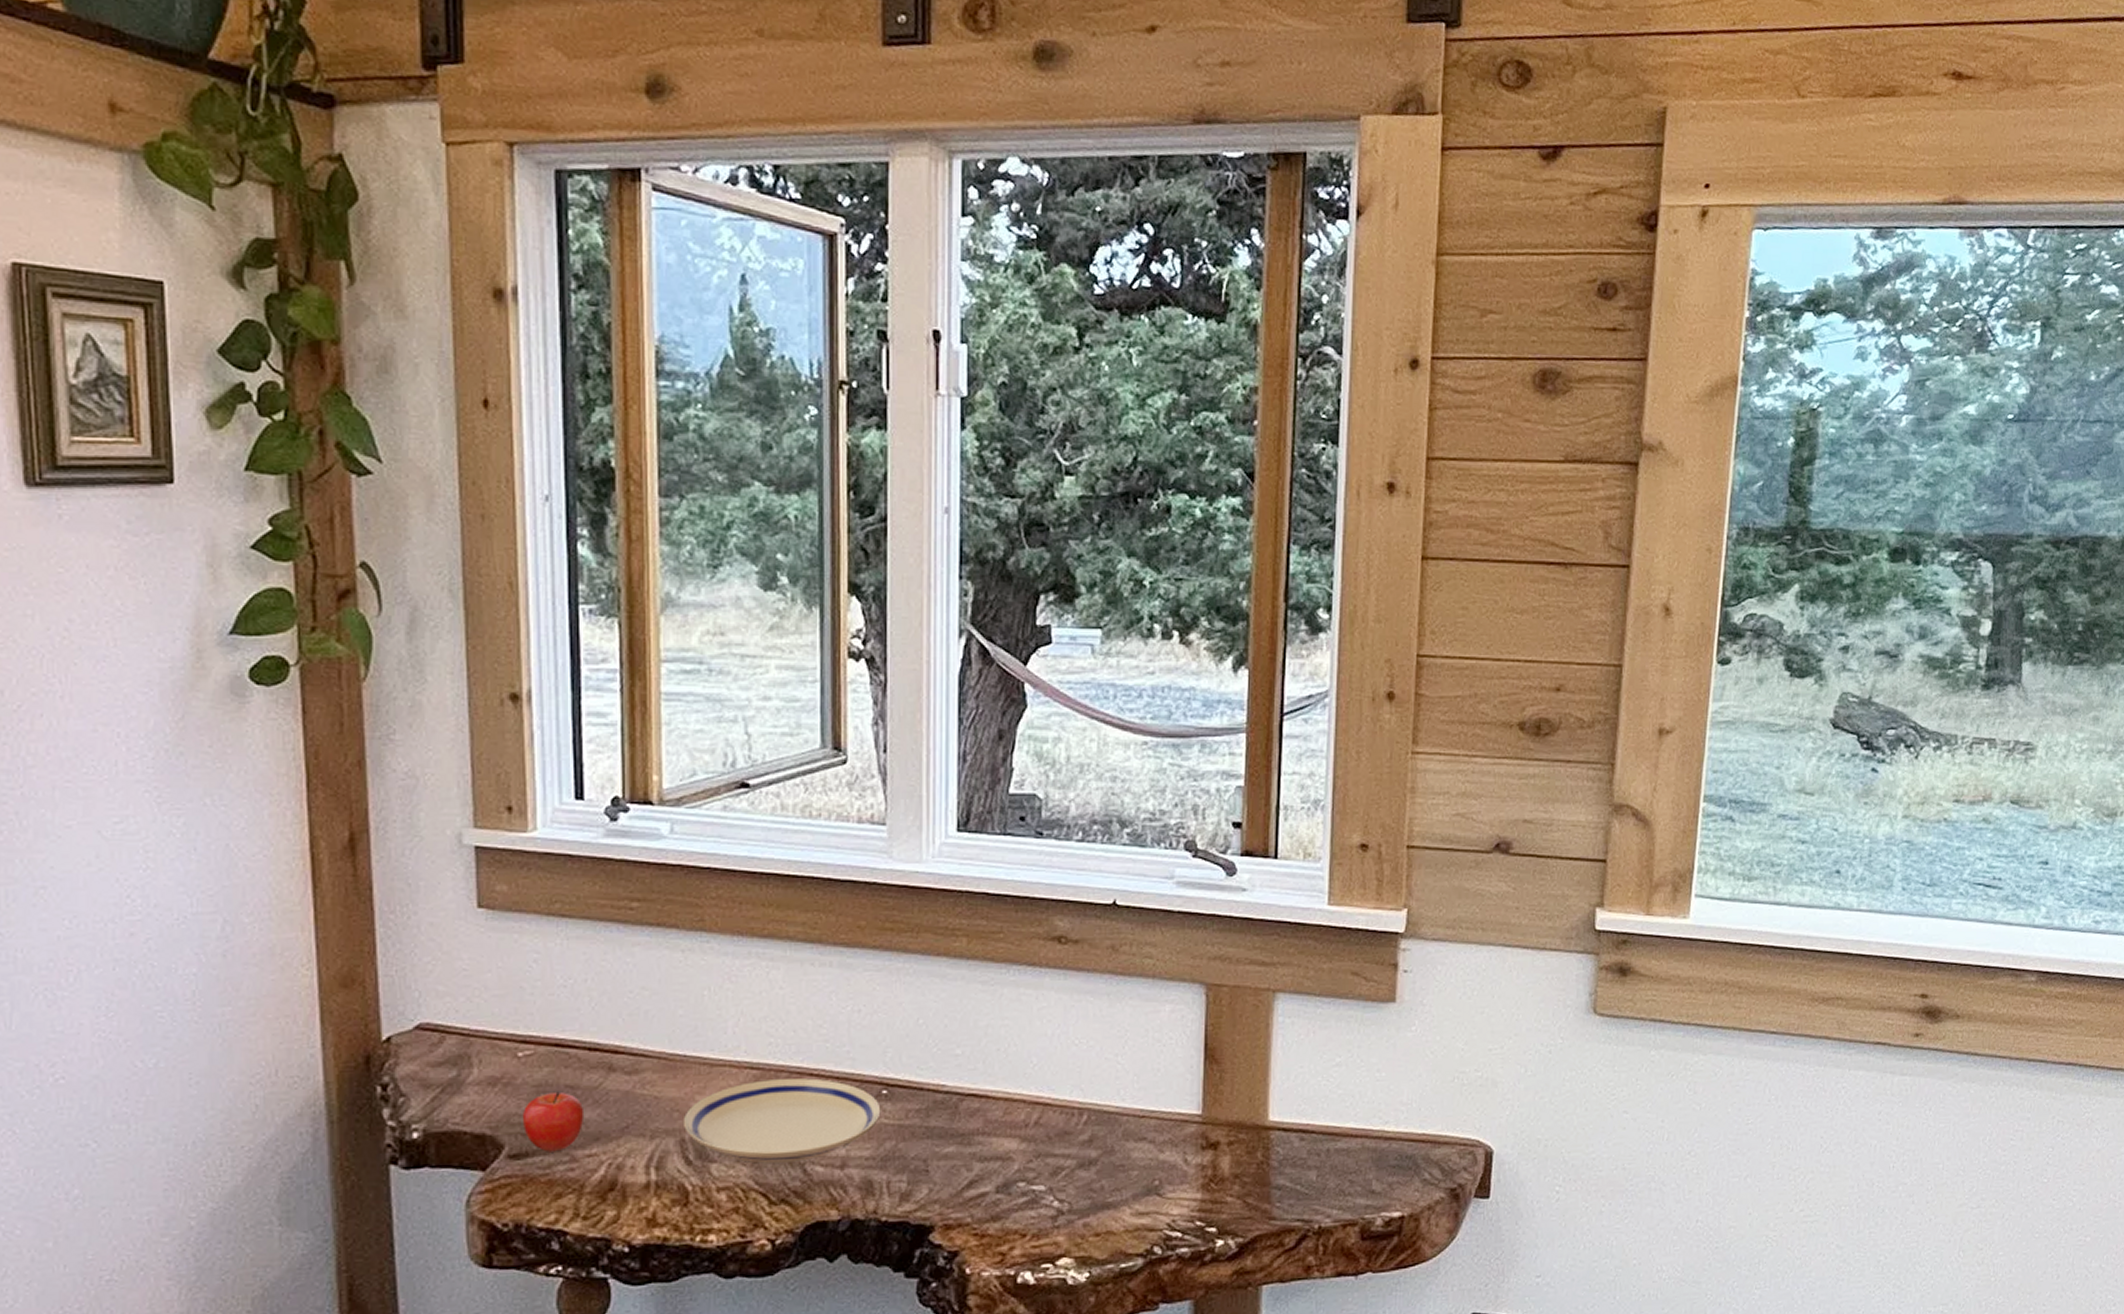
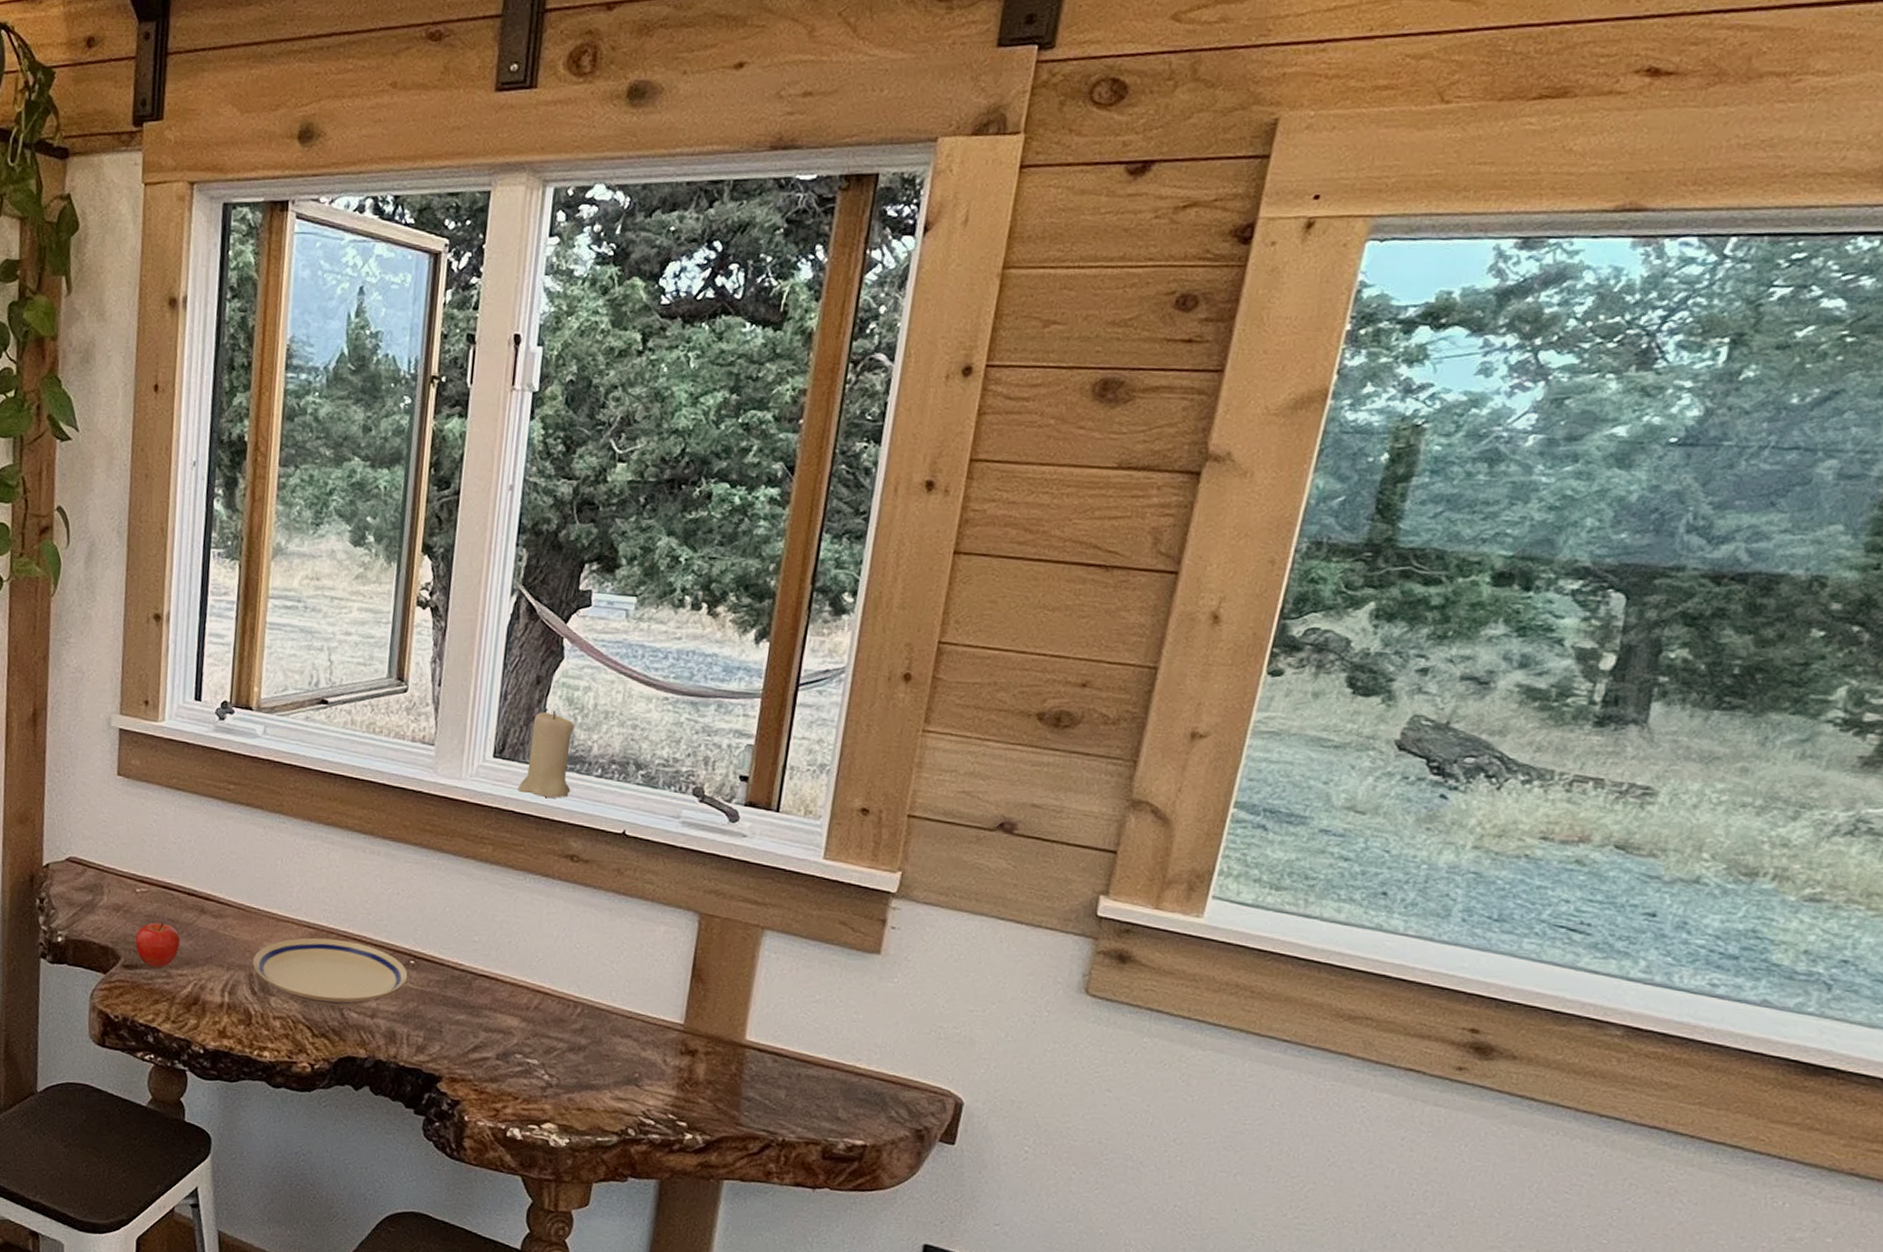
candle: none [989,769,1050,872] -> present [517,711,574,798]

